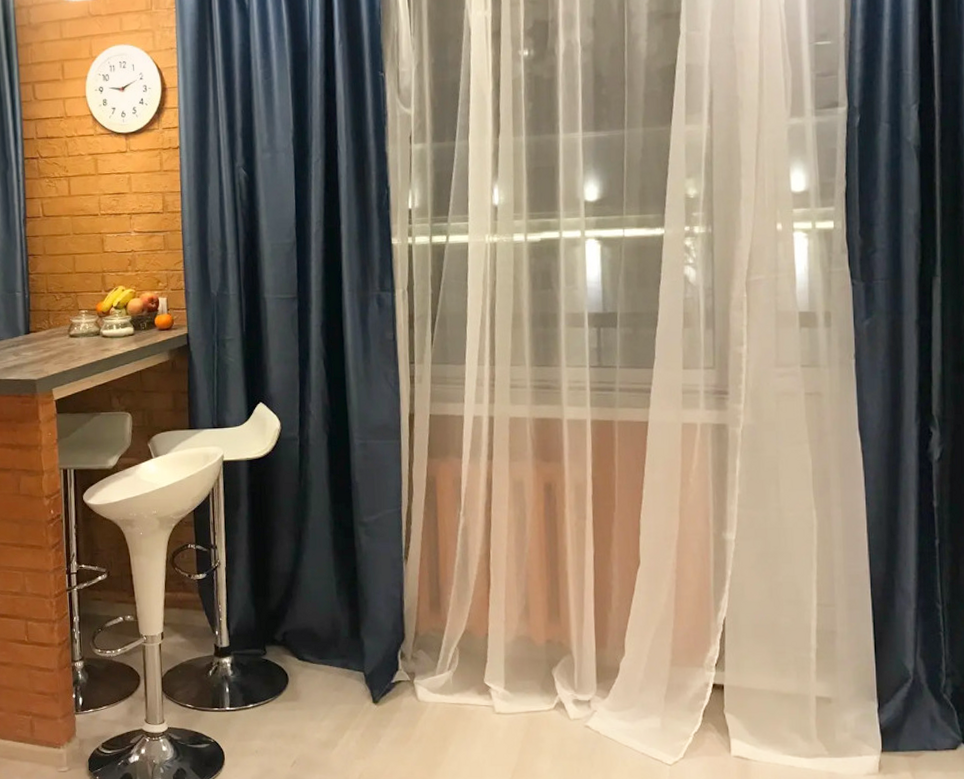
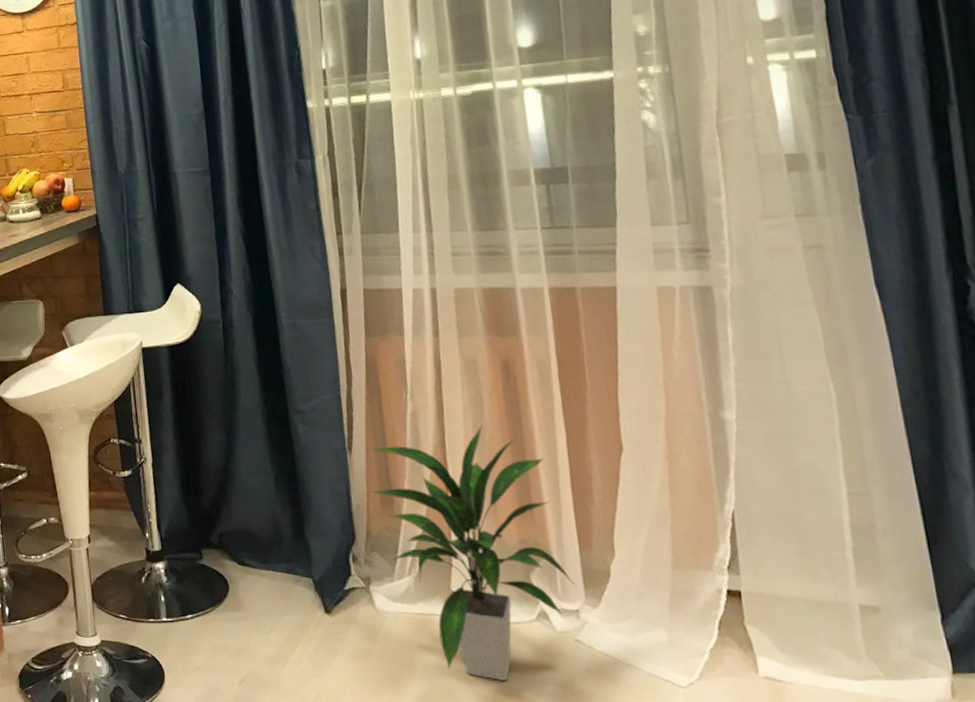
indoor plant: none [420,540,591,760] -> present [368,425,578,681]

